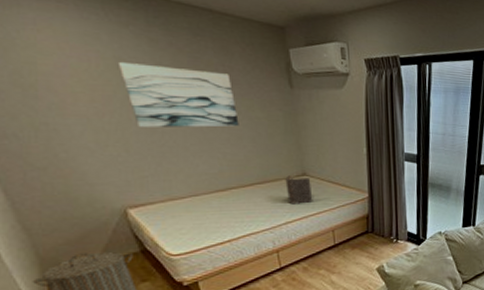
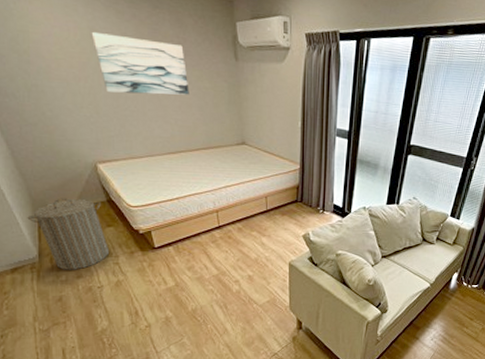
book: present [285,175,313,205] -> none [227,143,250,171]

